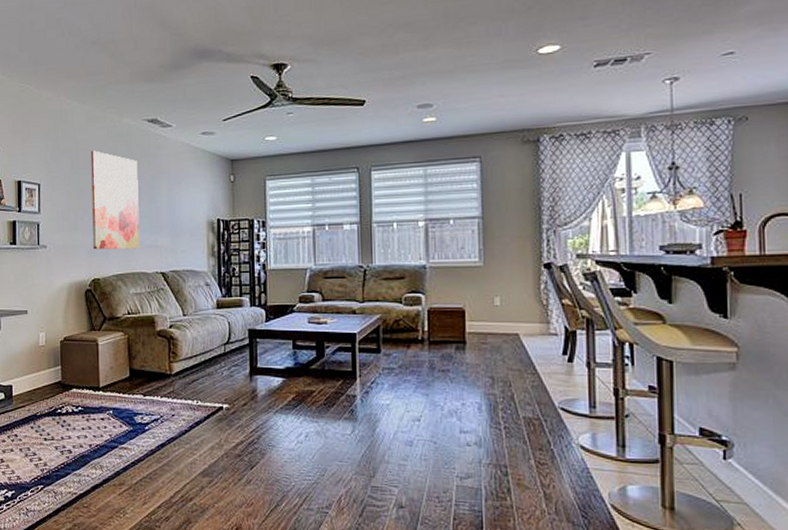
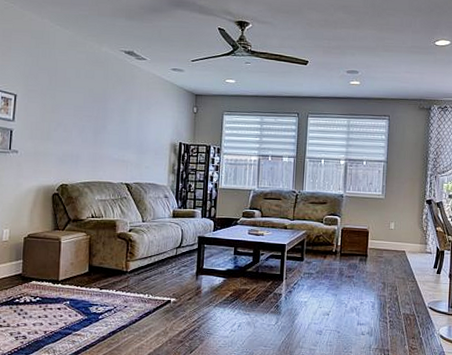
wall art: present [90,150,140,250] -> none [63,71,112,162]

